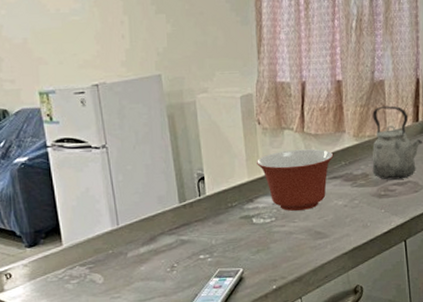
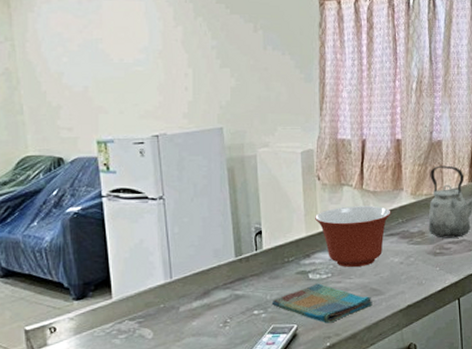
dish towel: none [217,227,317,267] -> present [271,283,373,323]

